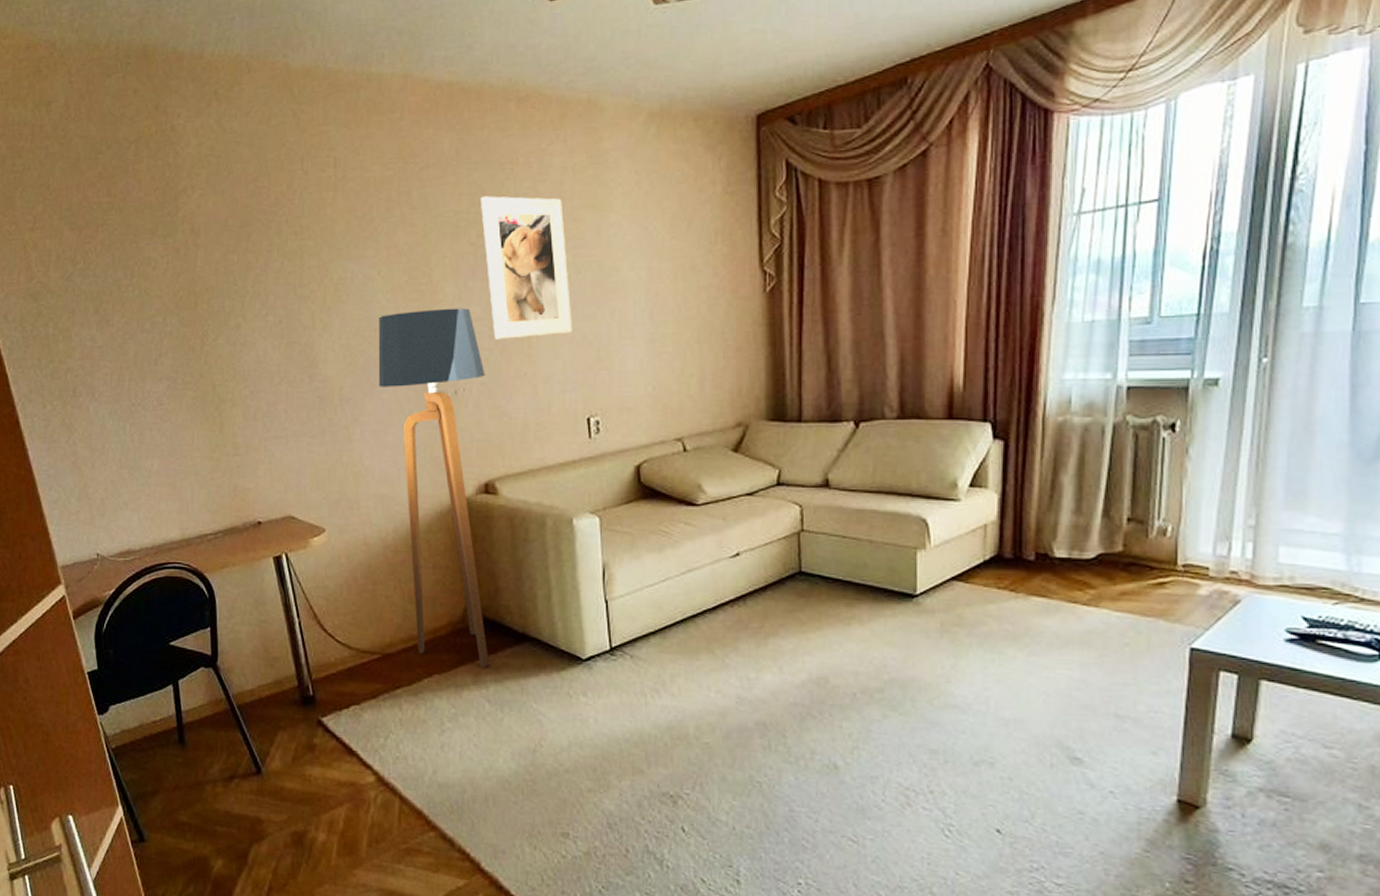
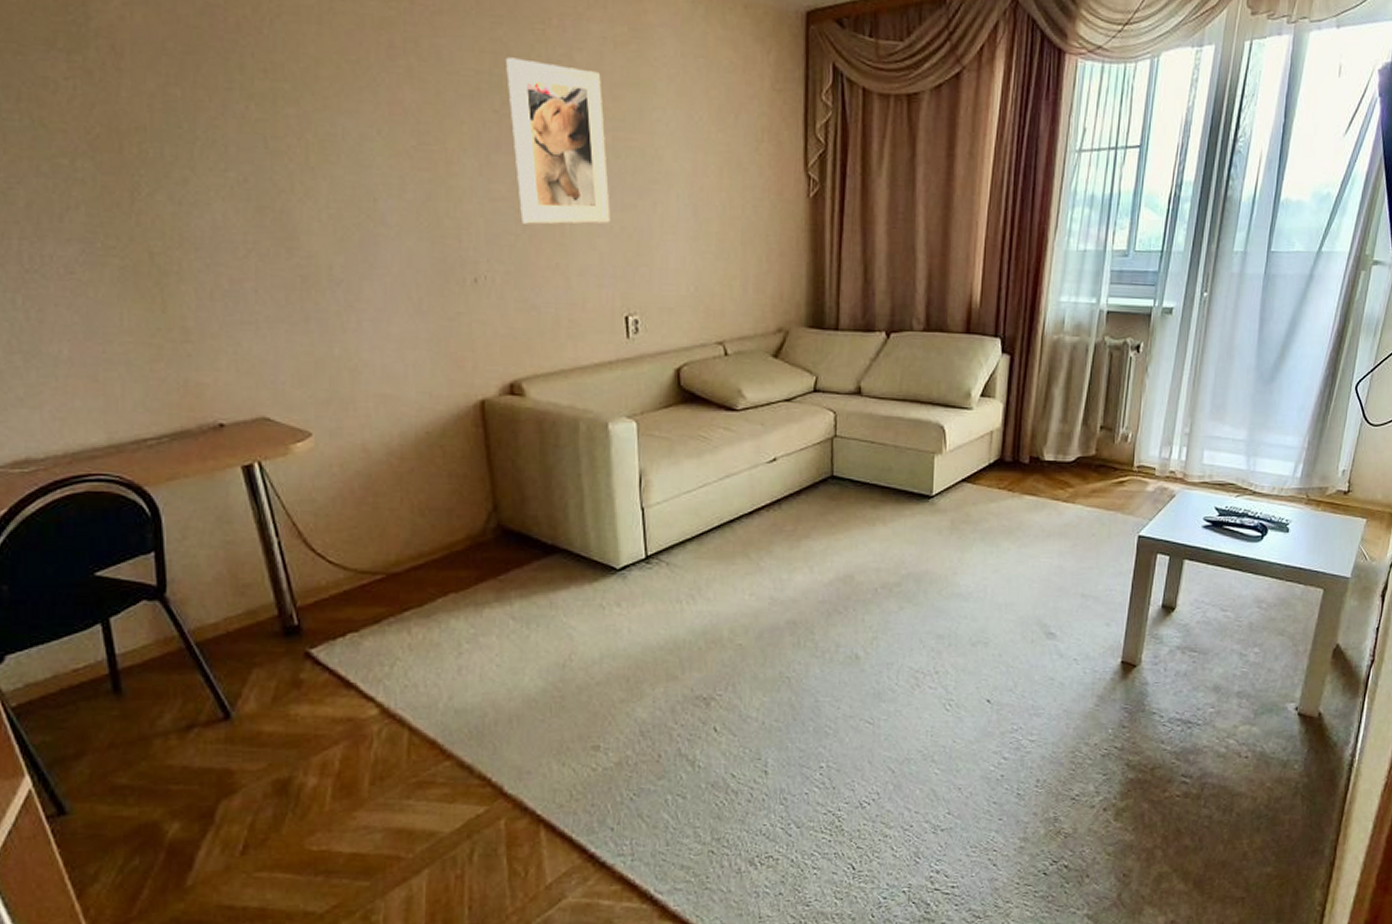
floor lamp: present [378,308,489,668] -> none [378,182,514,583]

